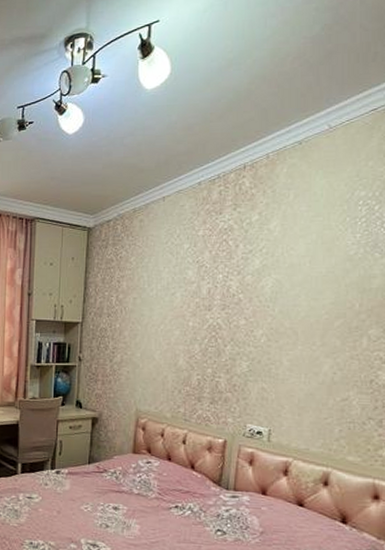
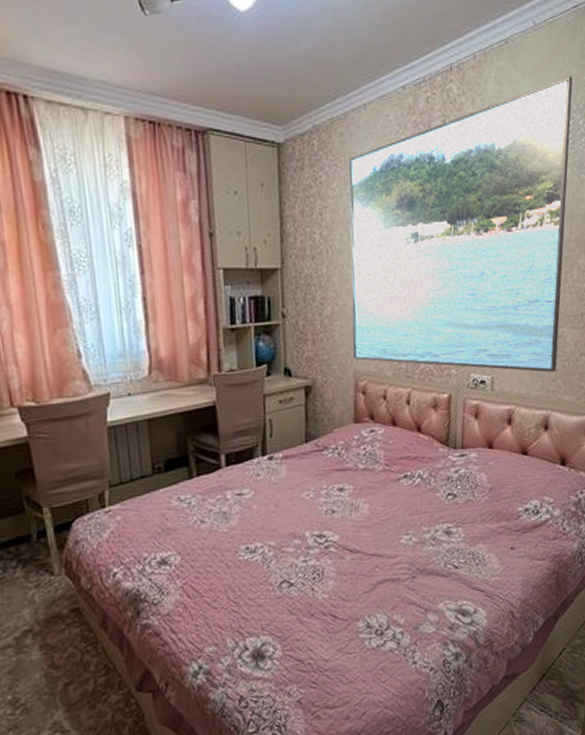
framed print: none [137,167,368,432] -> present [349,75,573,373]

